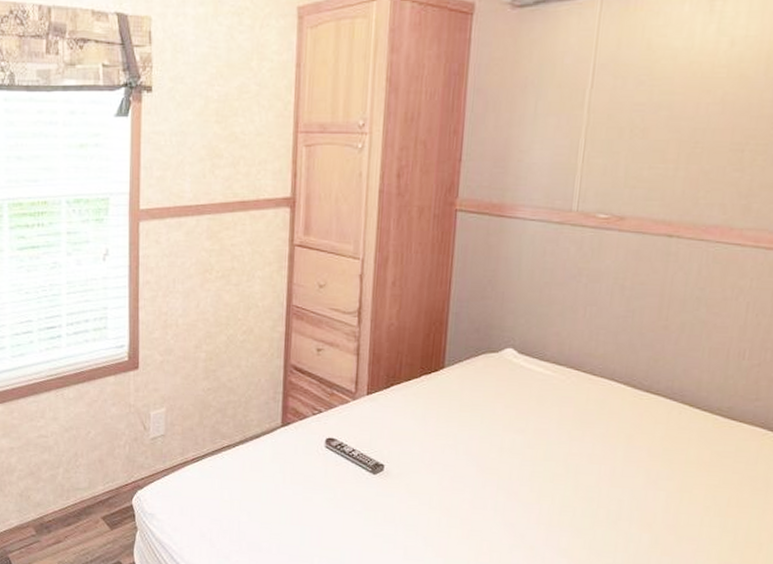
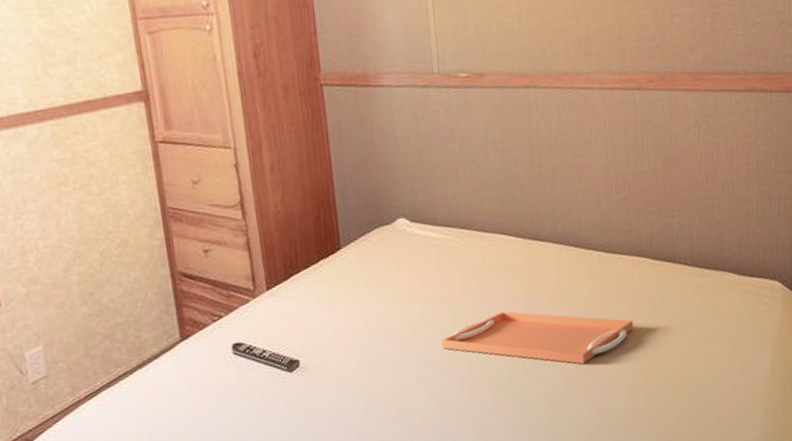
serving tray: none [525,456,741,527] -> present [441,311,634,364]

